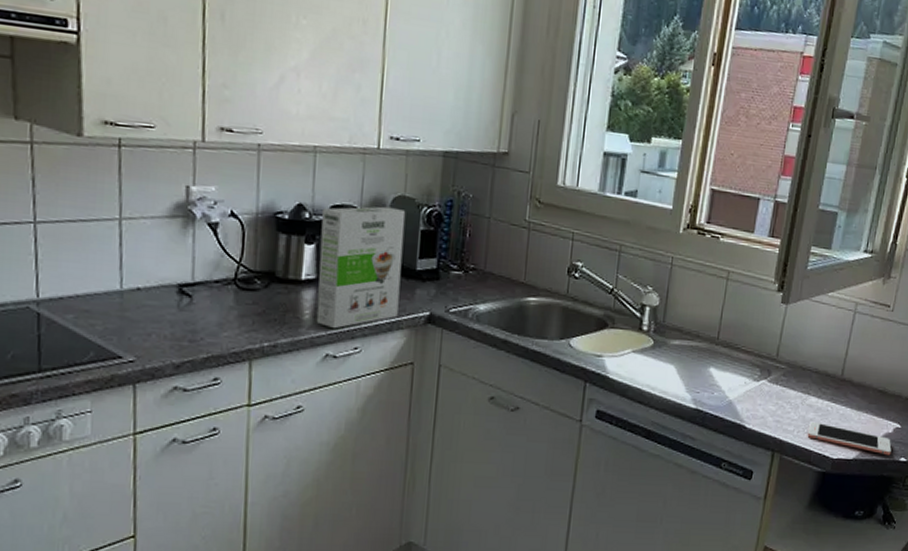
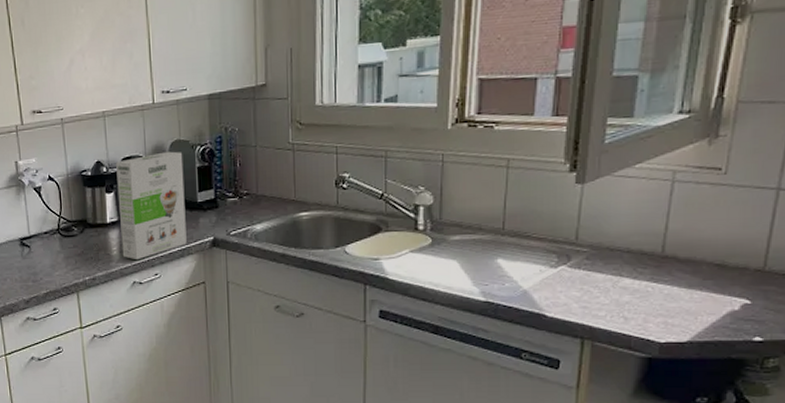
cell phone: present [807,421,892,456] -> none [624,304,740,336]

